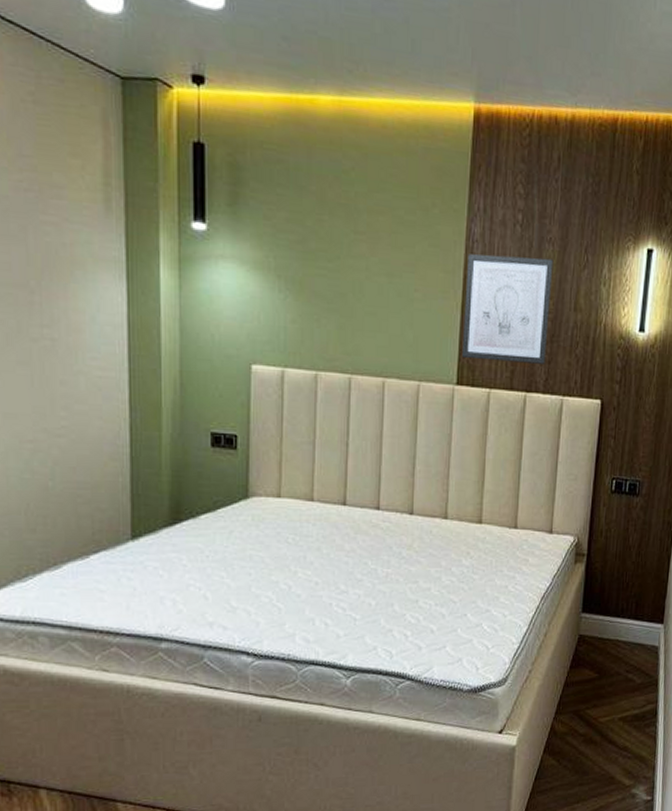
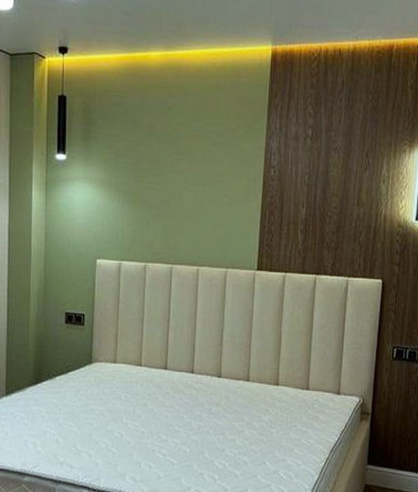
wall art: present [463,254,554,364] -> none [262,163,339,251]

